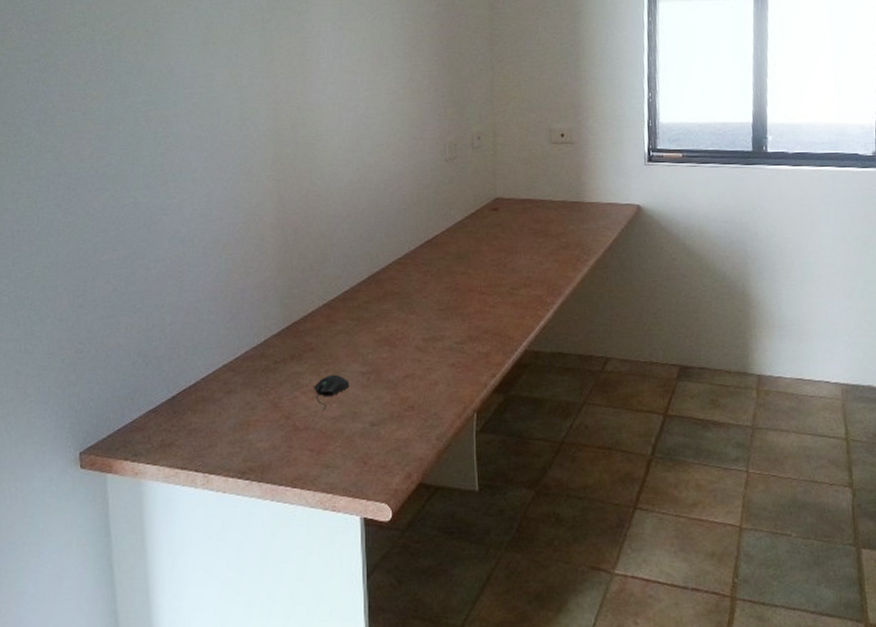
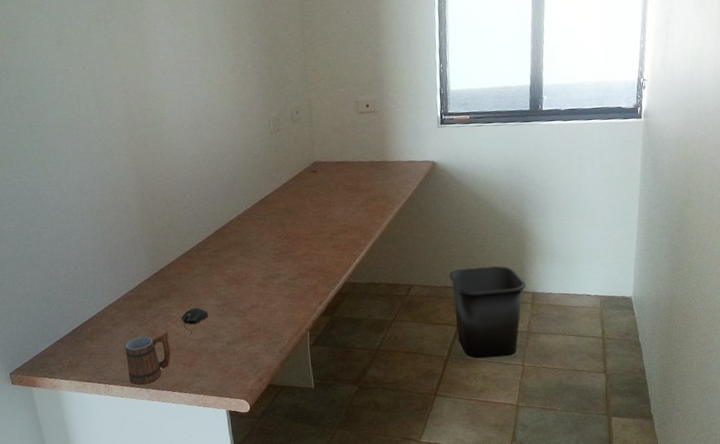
mug: none [236,404,296,476] -> present [125,331,171,385]
waste bin: none [655,338,750,460] -> present [449,265,526,359]

